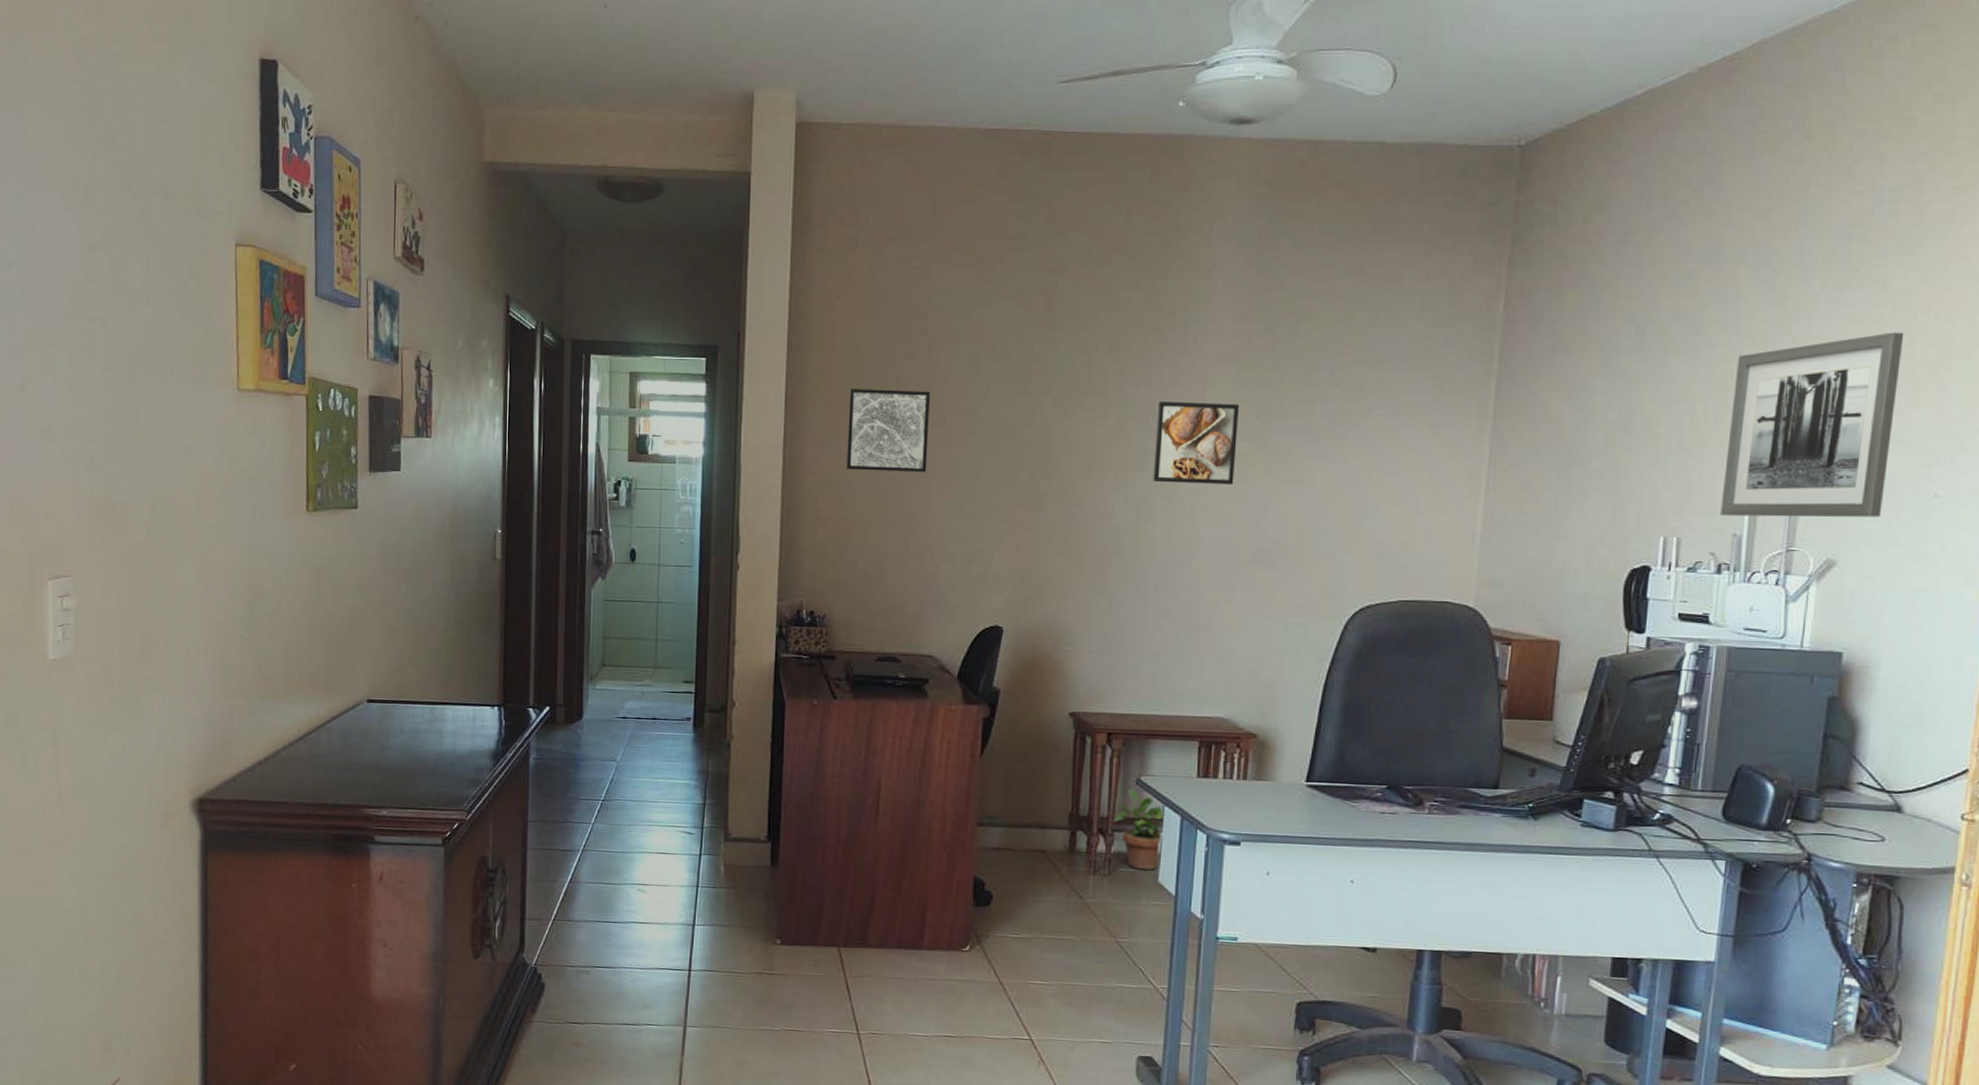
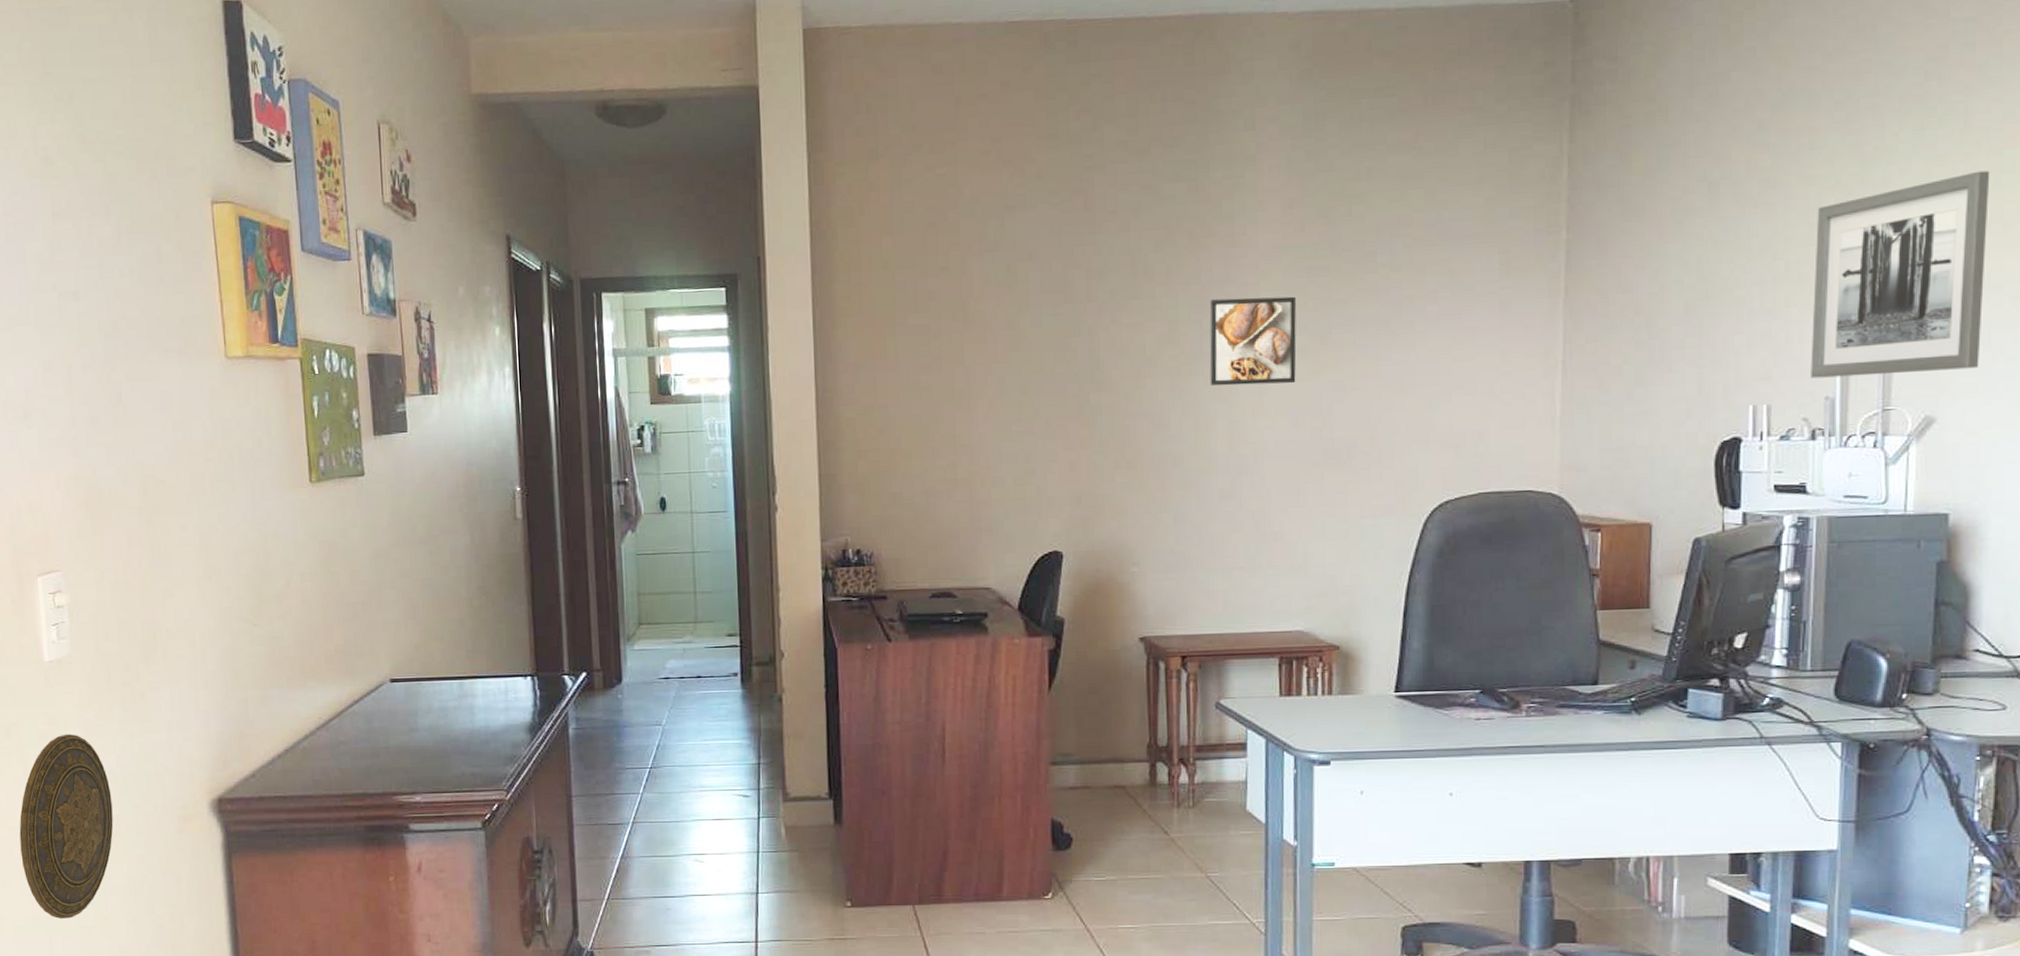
decorative plate: none [13,728,101,900] -> present [19,733,114,919]
wall art: present [846,389,930,472] -> none [881,306,970,396]
potted plant: present [1114,788,1165,871] -> none [1195,713,1249,799]

